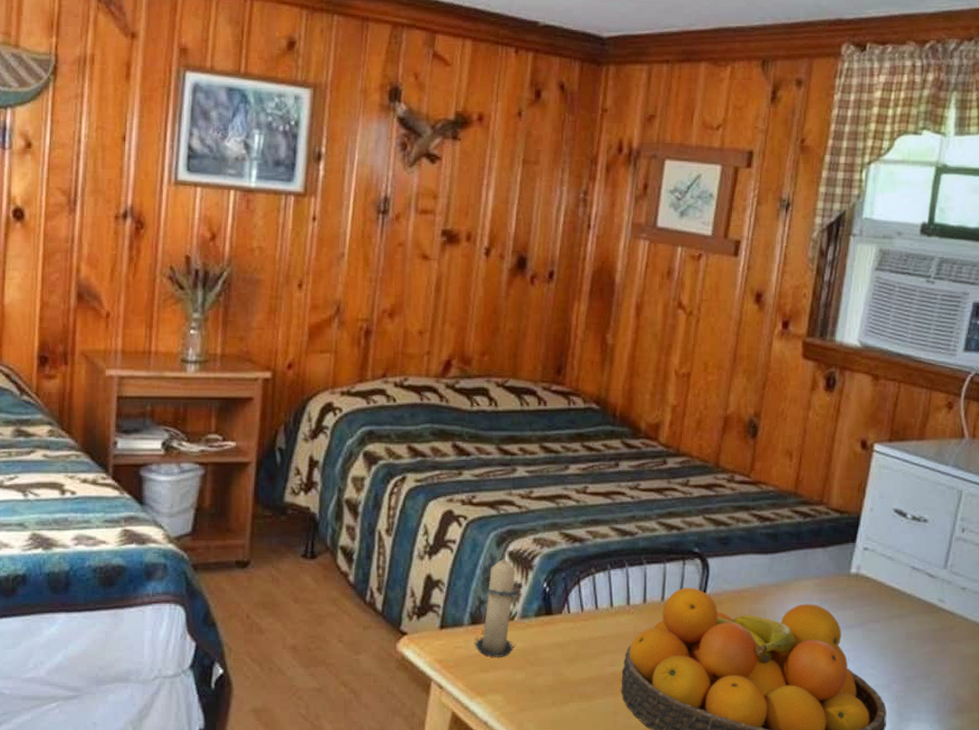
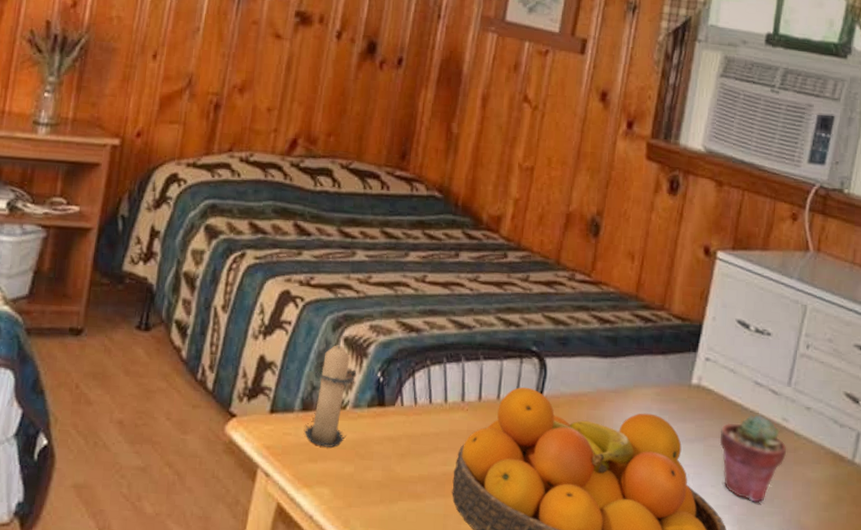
potted succulent: none [878,597,943,680] -> present [719,414,787,503]

